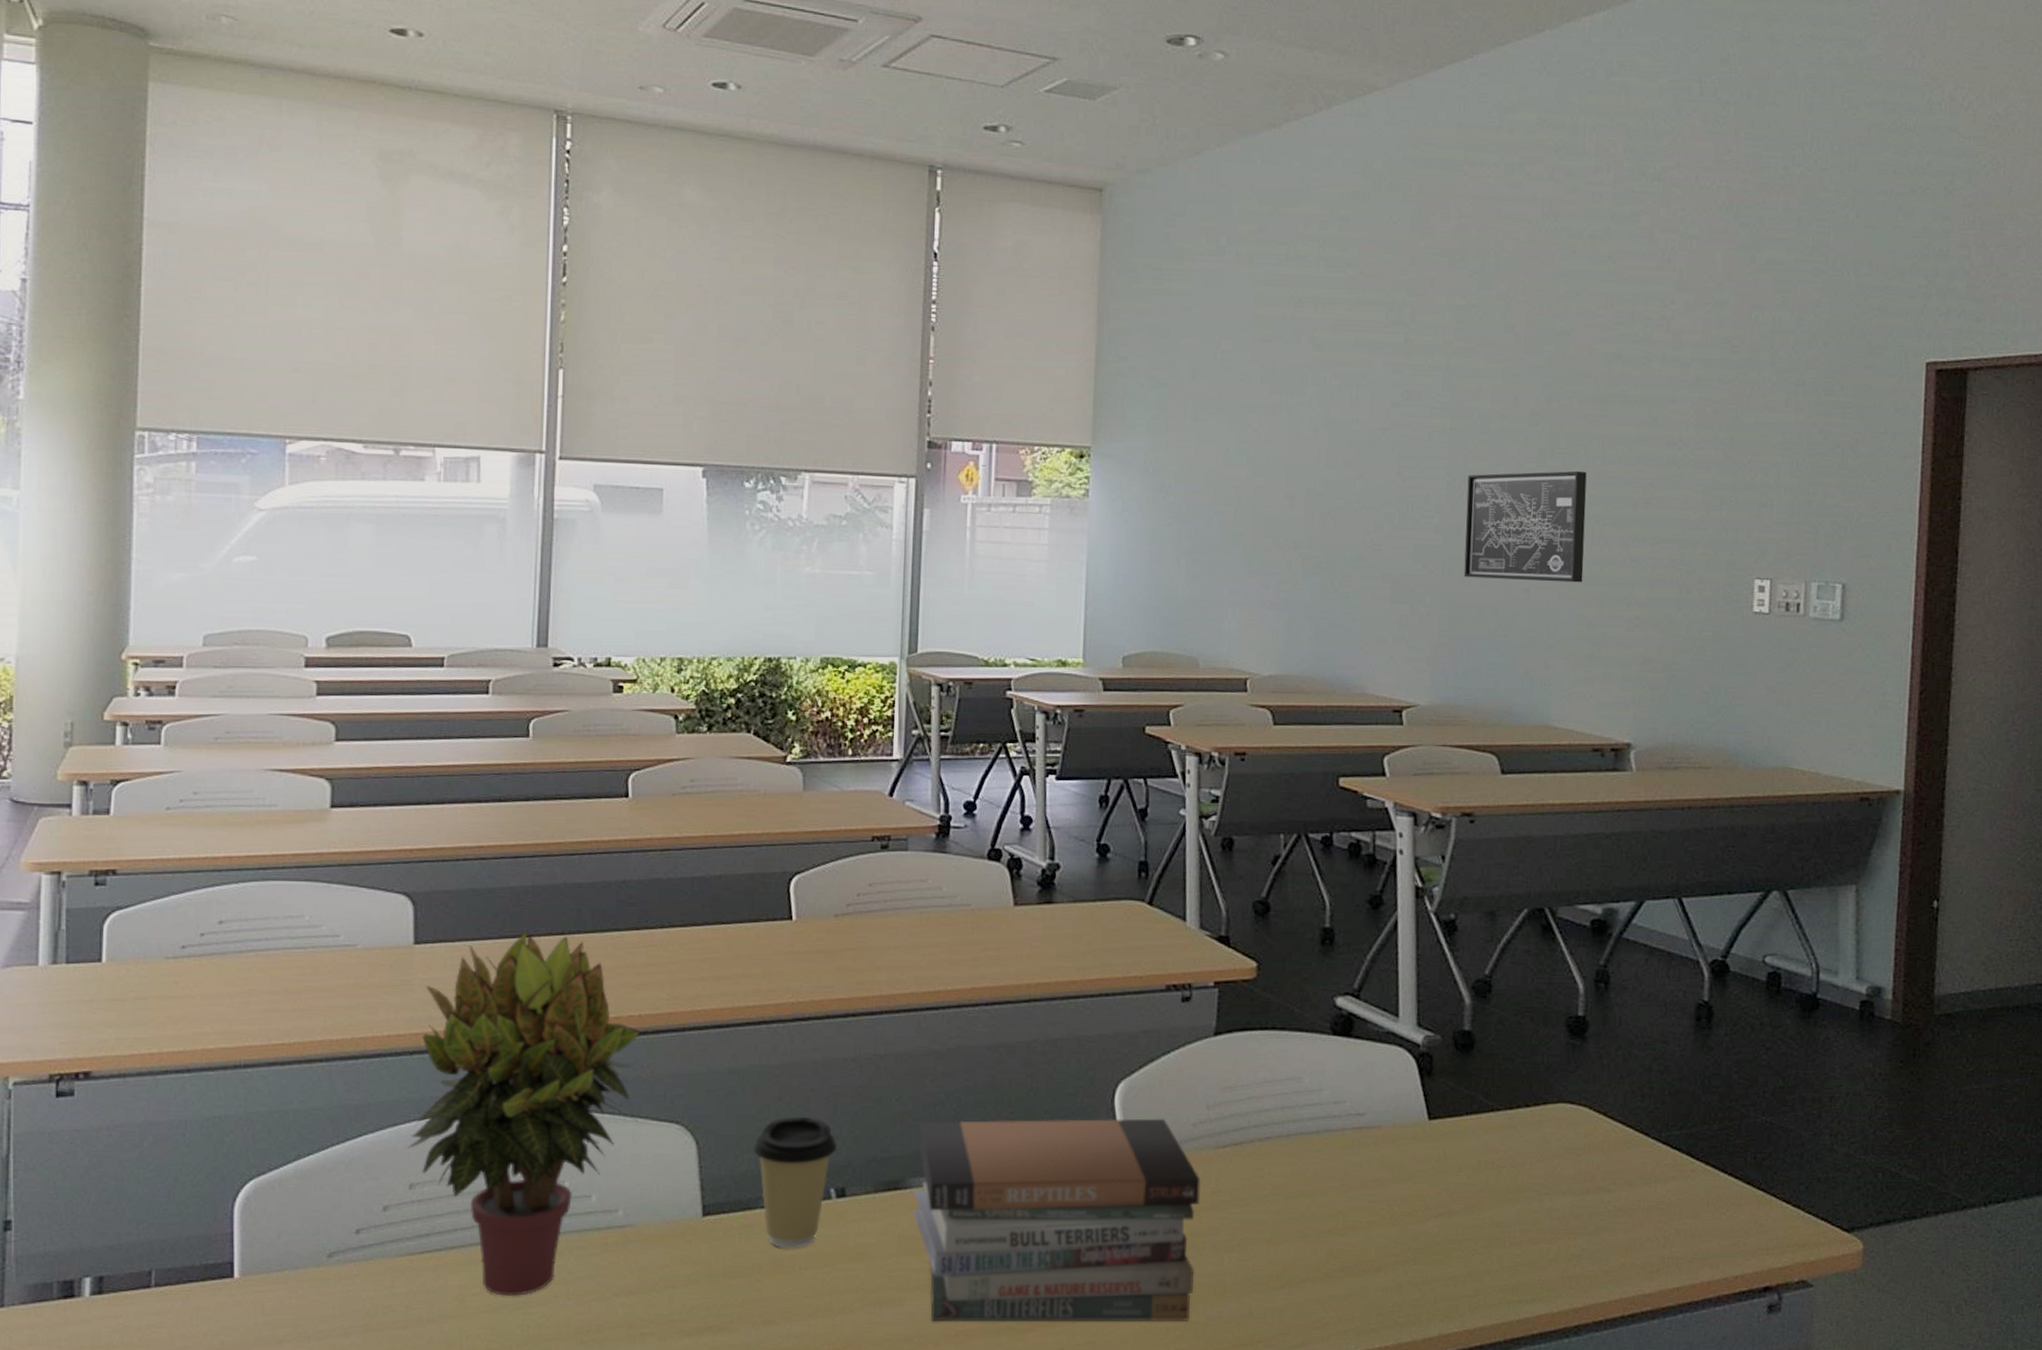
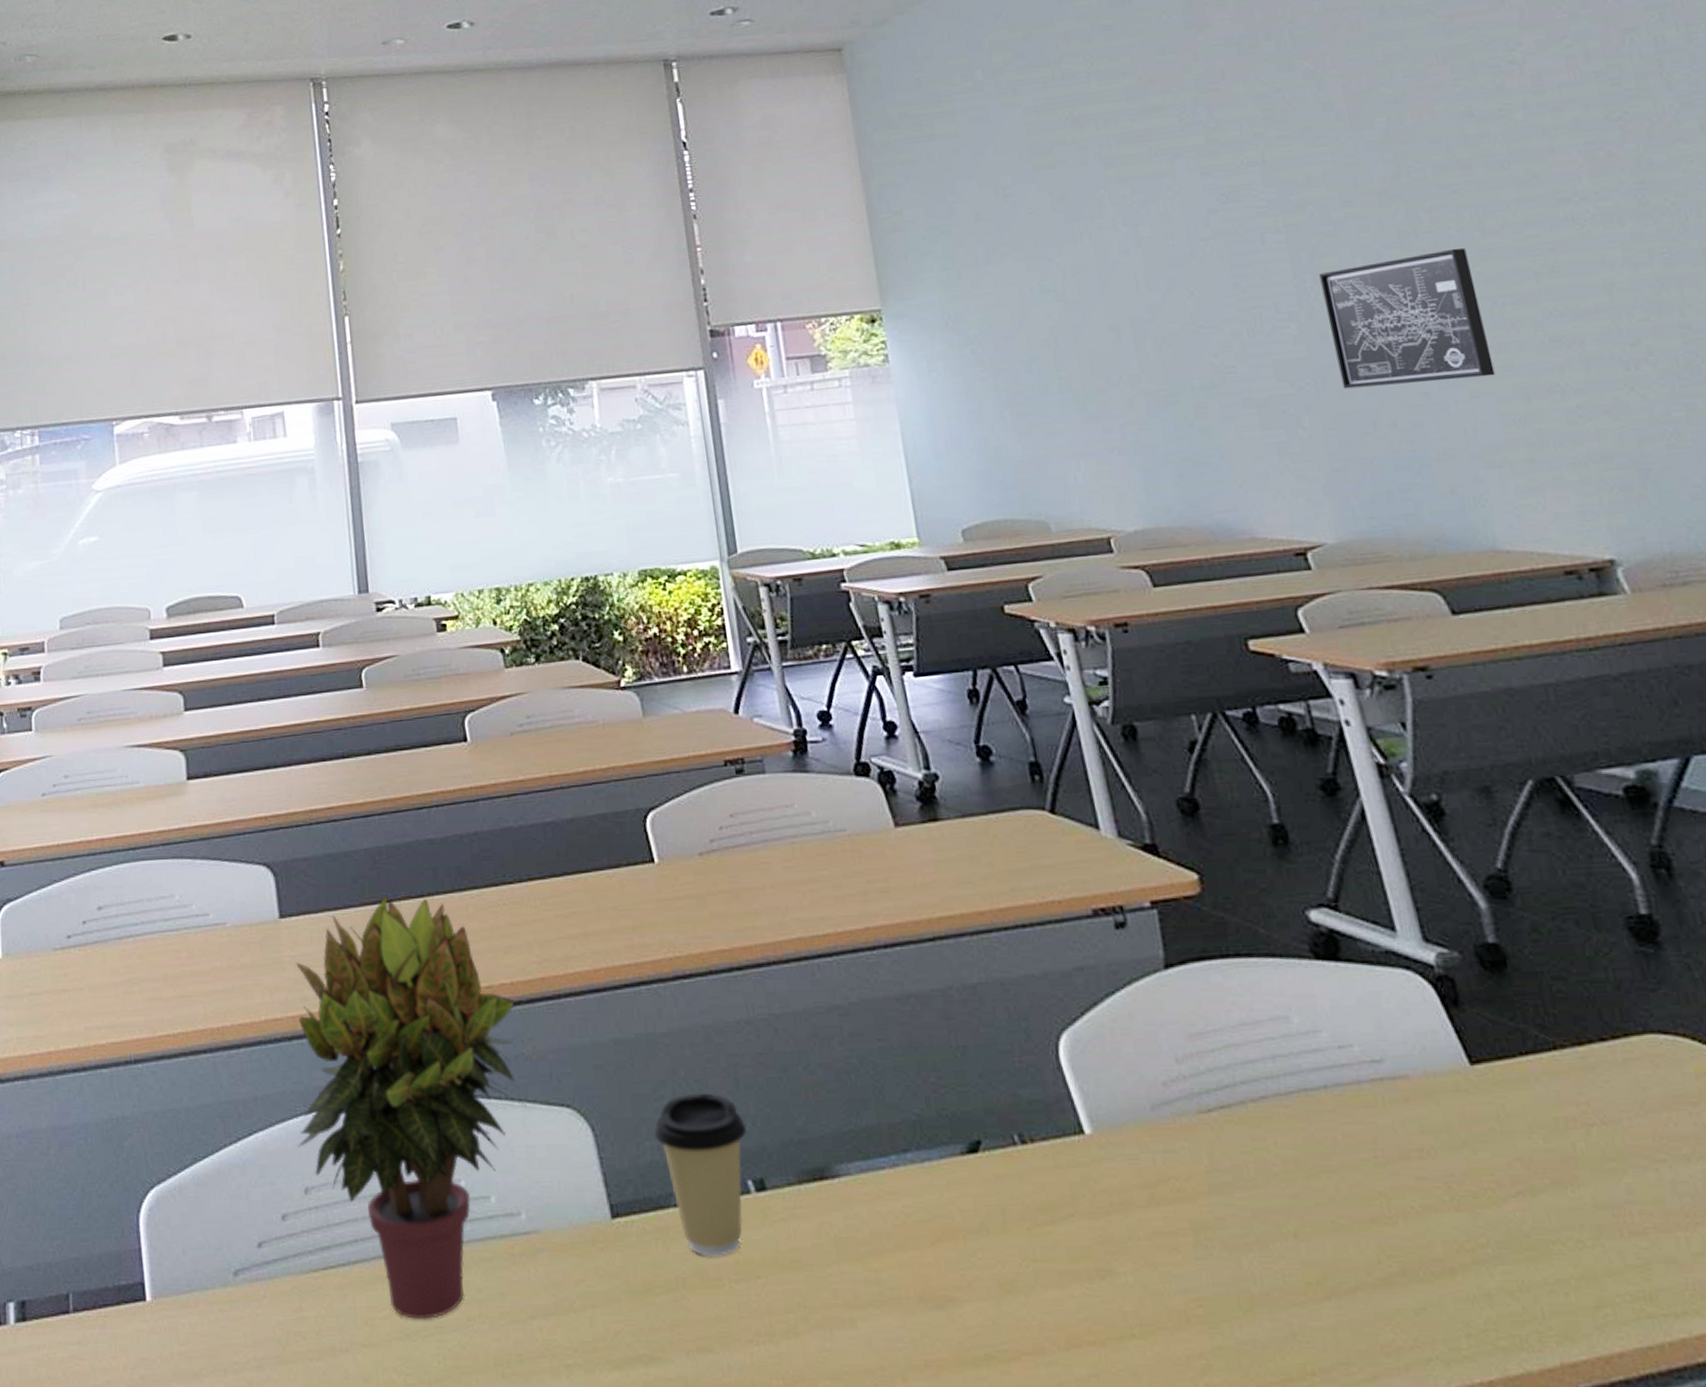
book stack: present [913,1118,1201,1321] -> none [835,1077,1214,1348]

